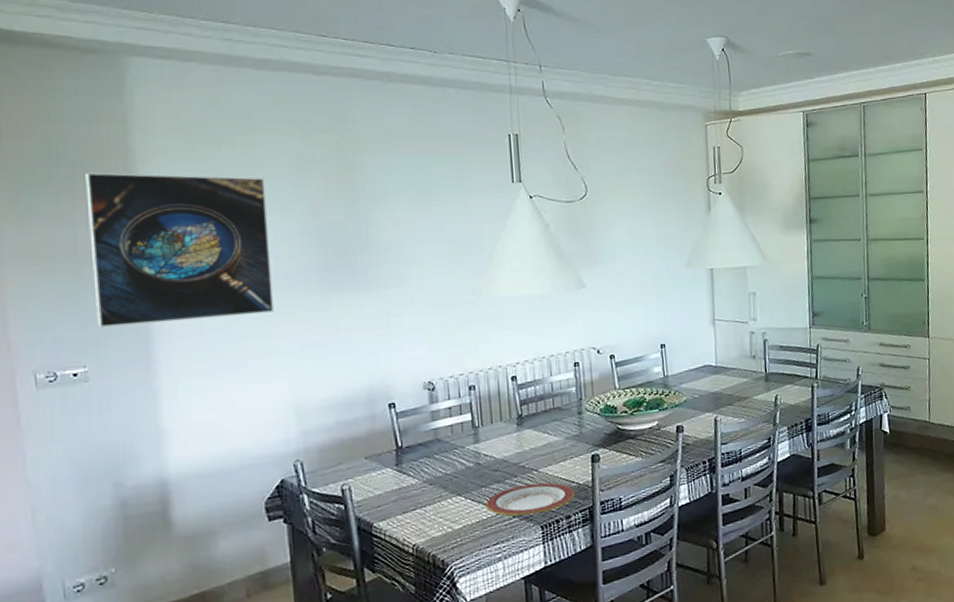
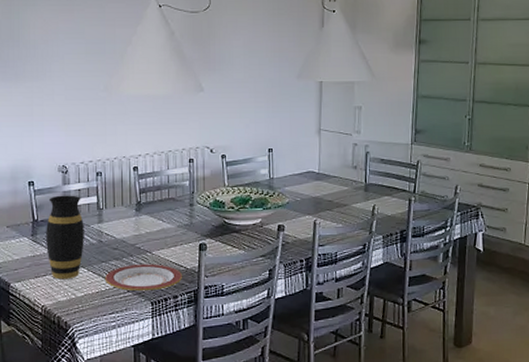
vase: none [413,414,460,513] -> present [46,195,84,280]

